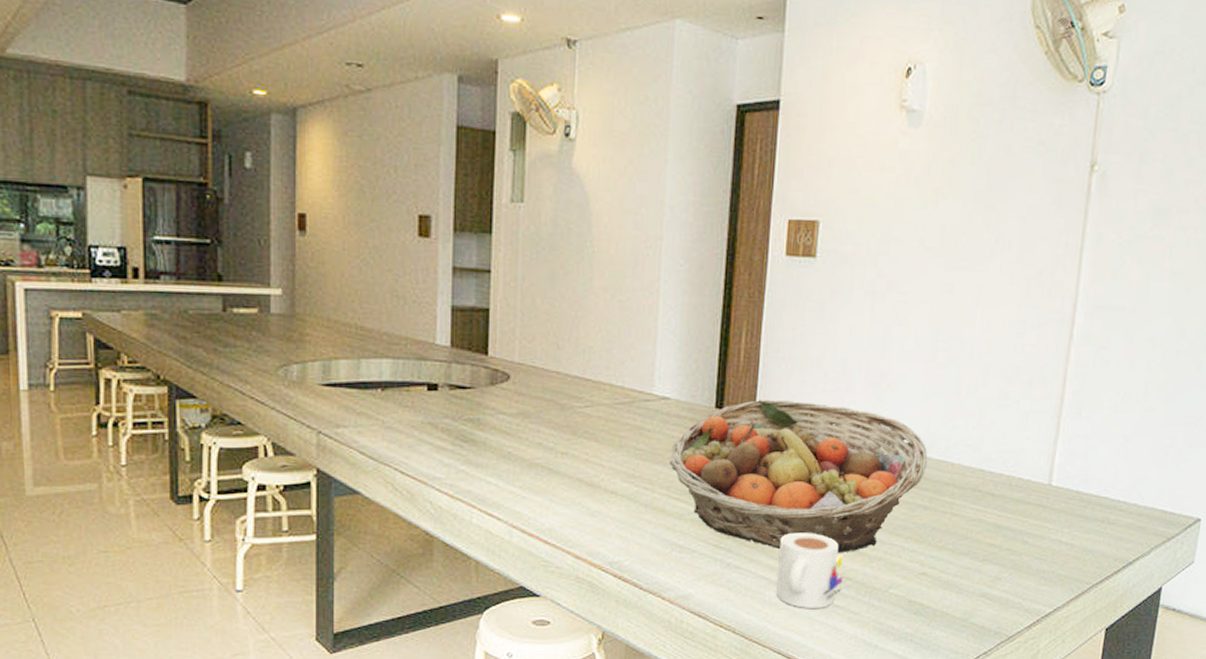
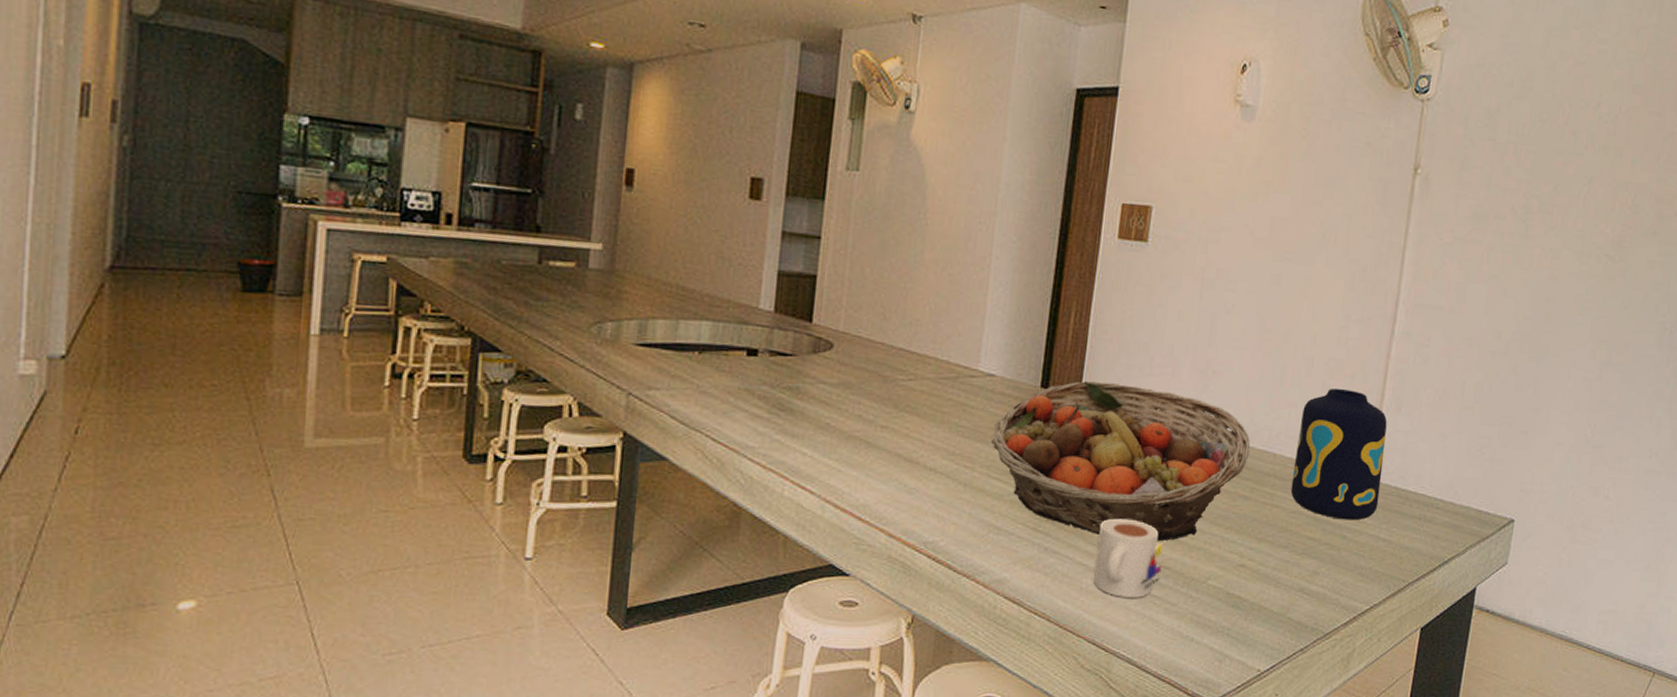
vase: none [970,395,1067,526] -> present [1290,388,1387,521]

